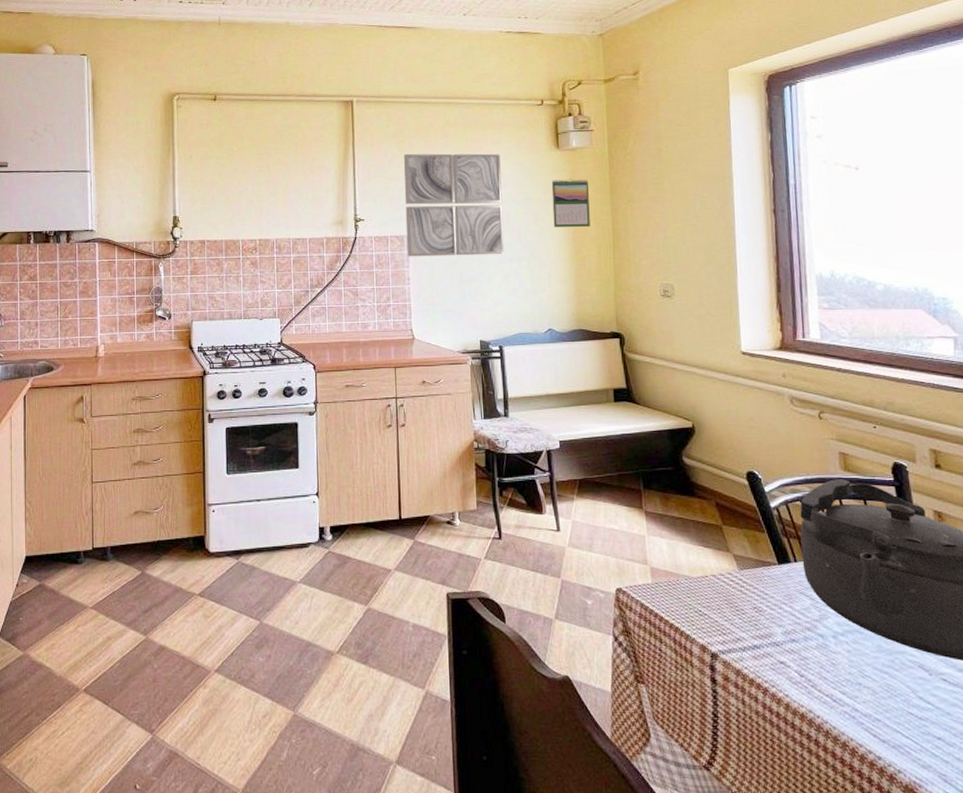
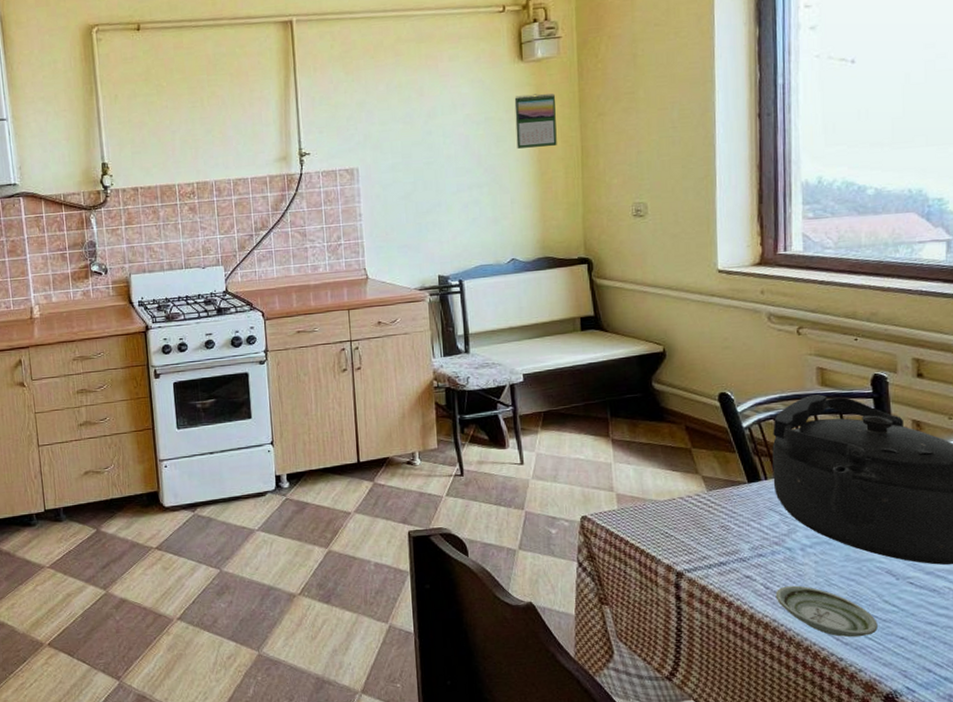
wall art: present [403,153,505,257] -> none [350,71,464,192]
saucer: none [810,675,914,735] -> present [775,585,878,638]

